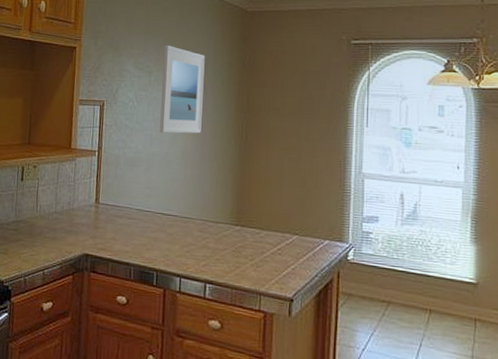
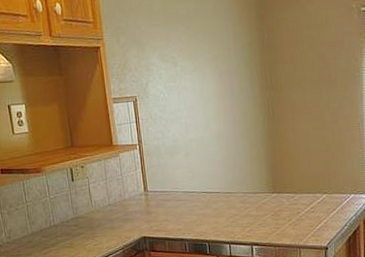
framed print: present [159,44,205,134] -> none [185,33,231,120]

